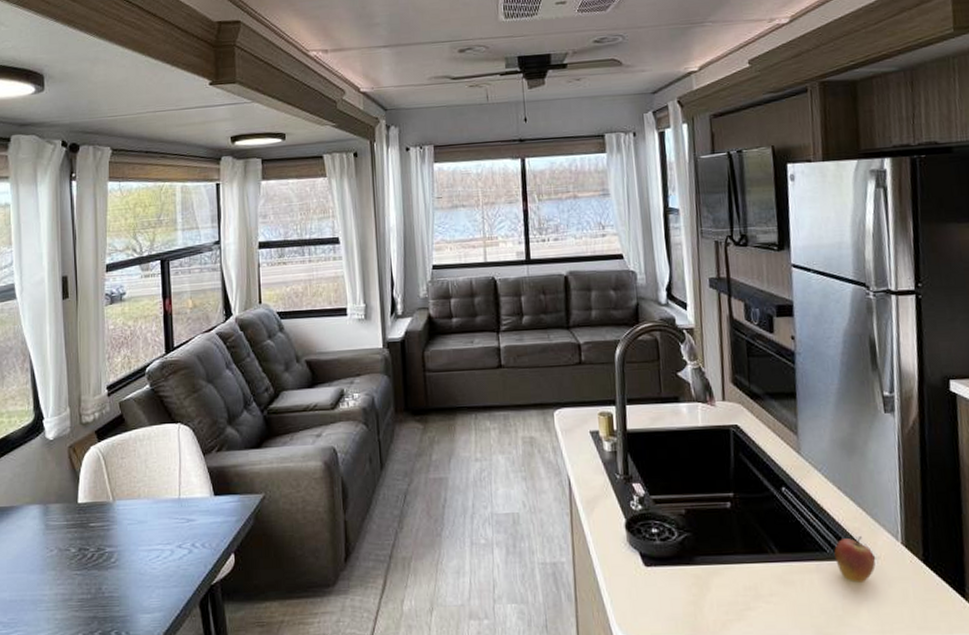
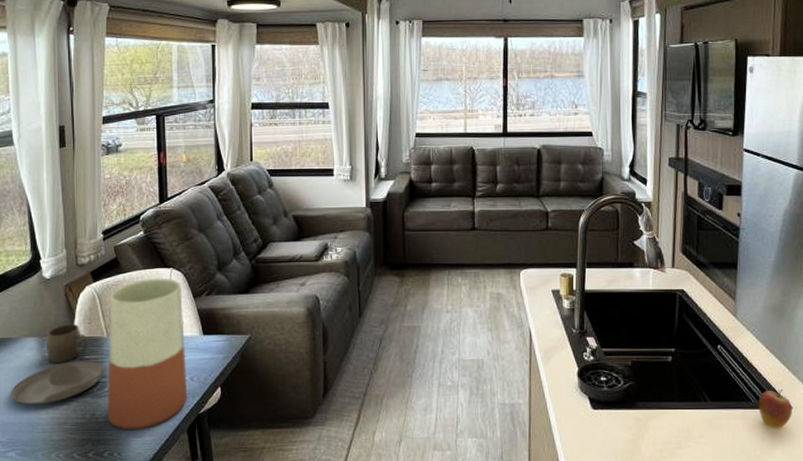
plate: none [13,529,111,580] -> present [11,361,105,405]
mug: none [50,488,94,533] -> present [46,323,89,364]
vase: none [113,434,199,606] -> present [107,278,188,430]

